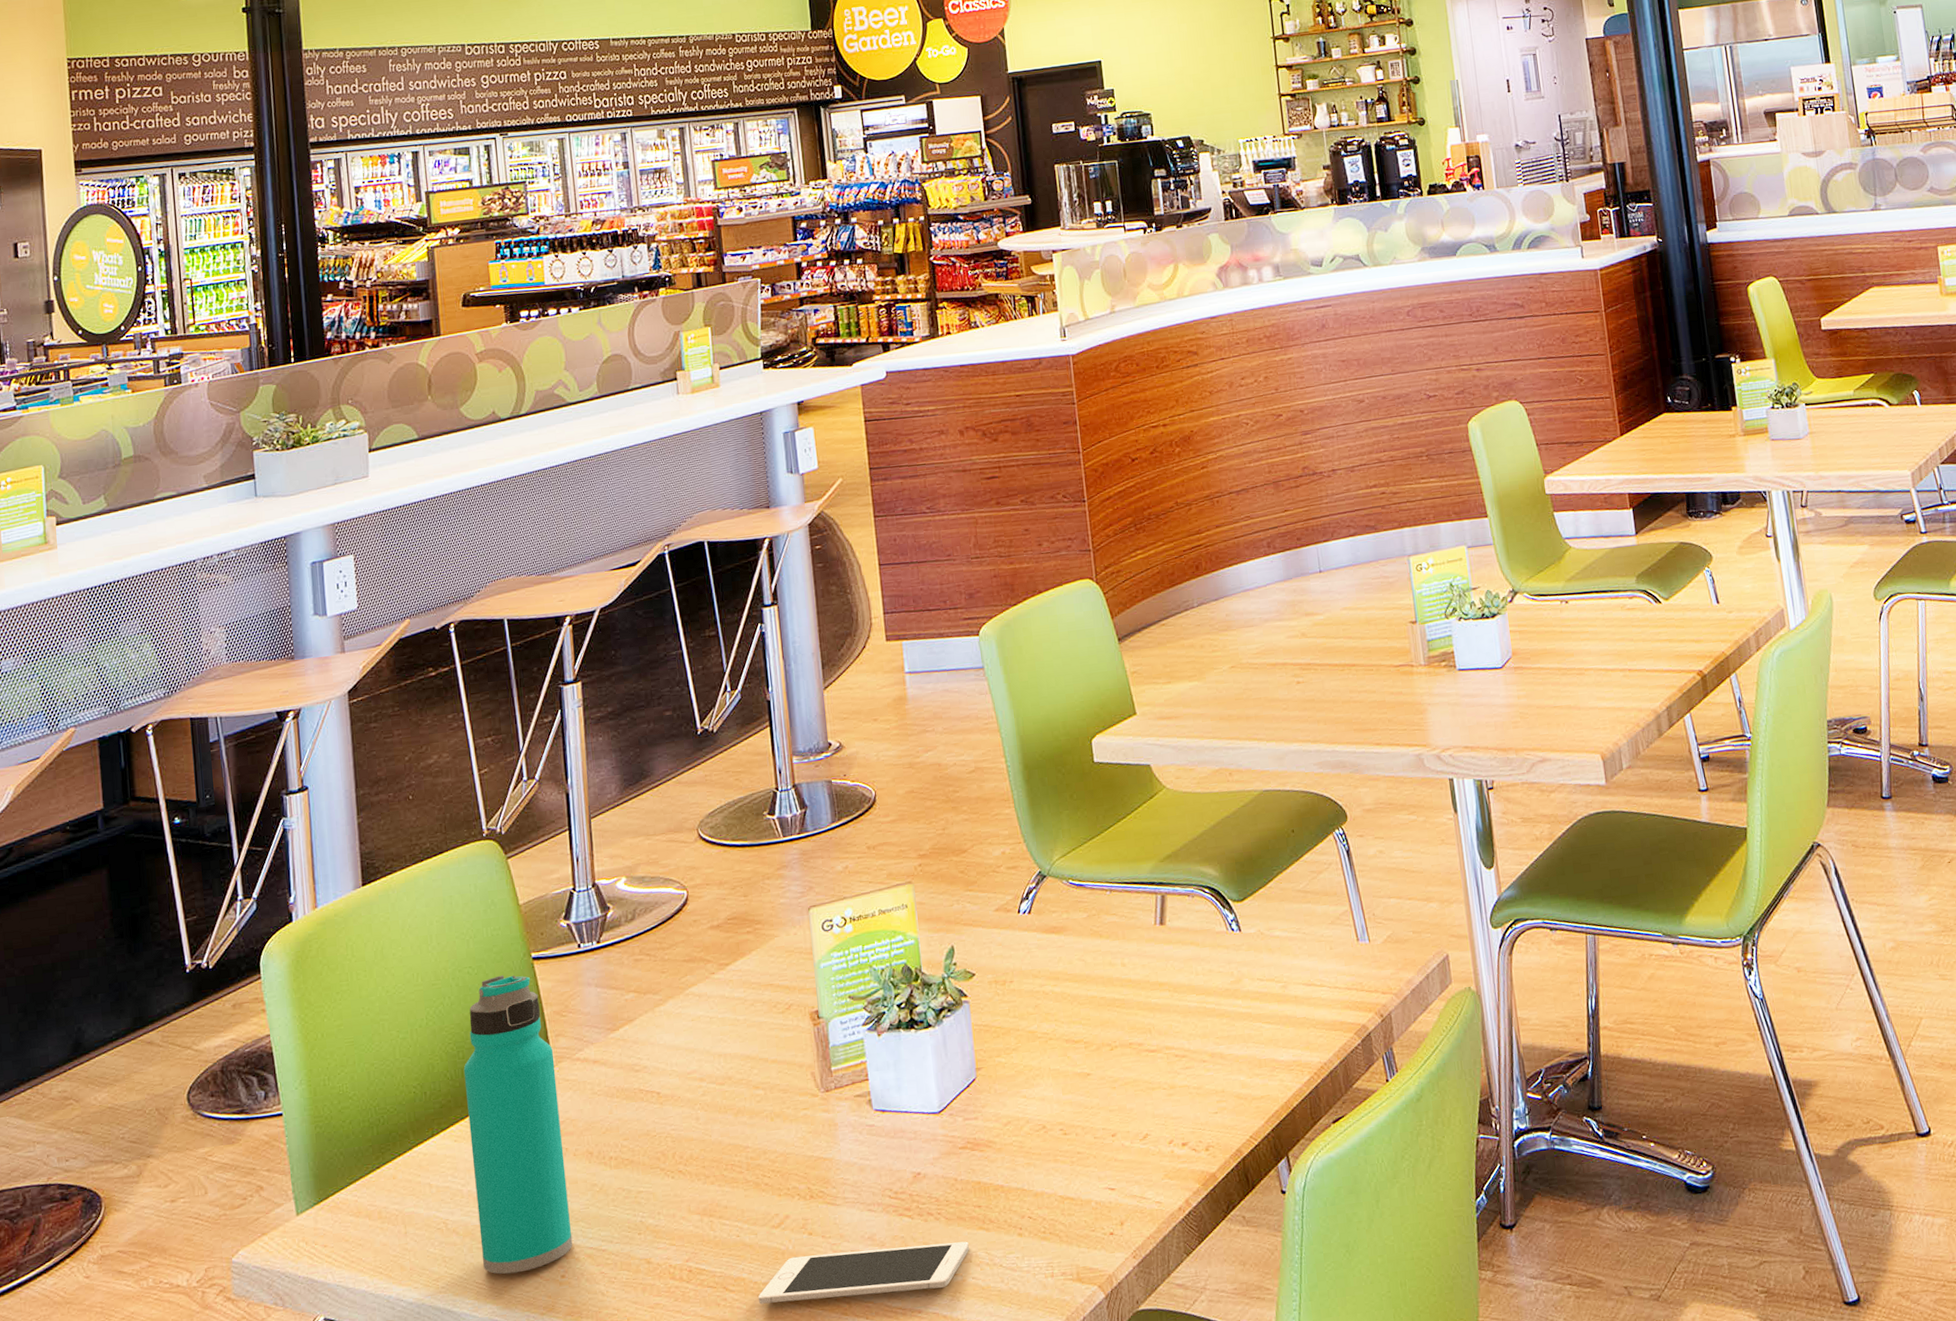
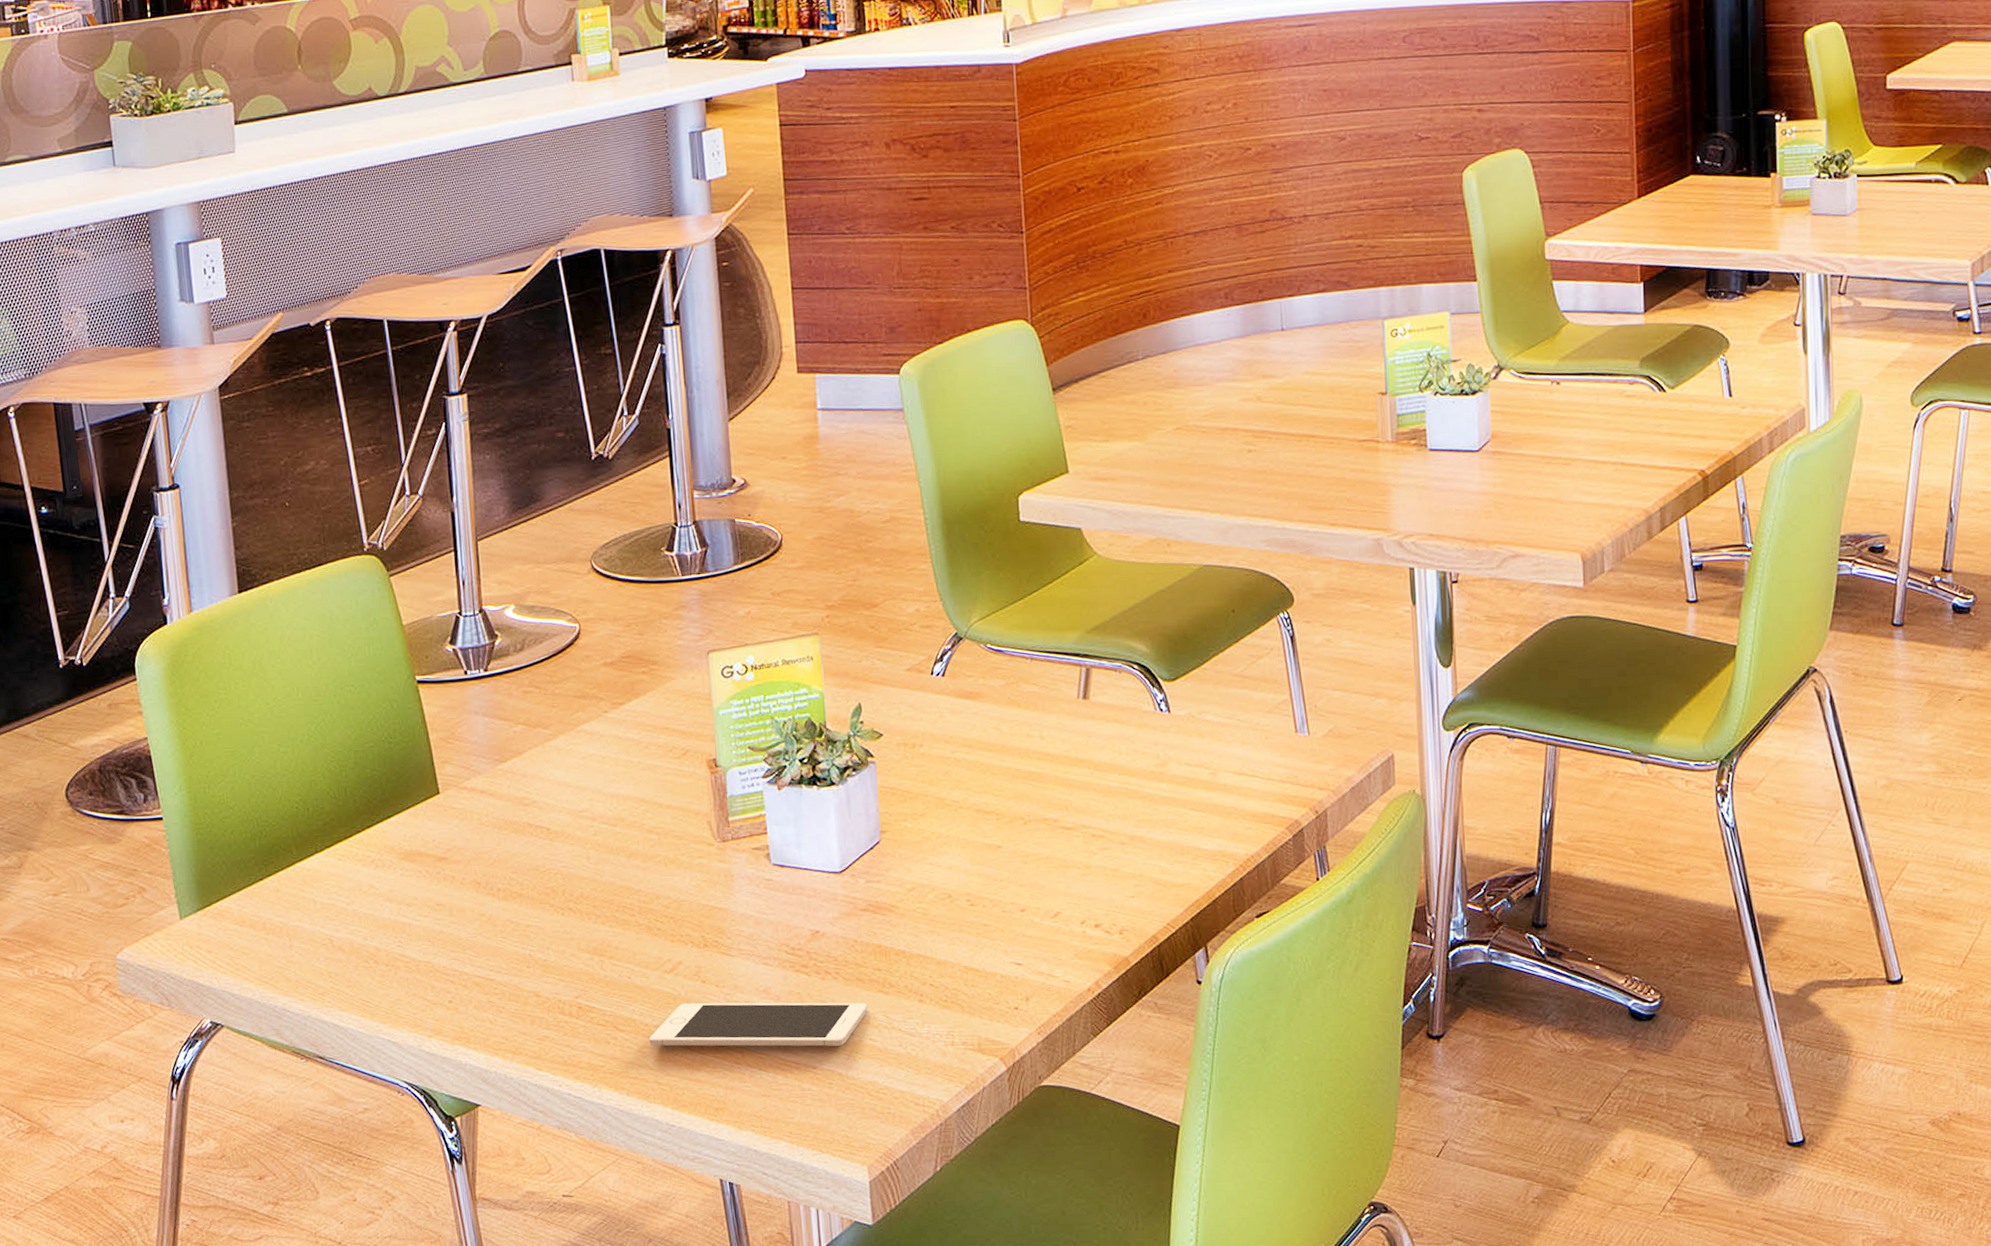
water bottle: present [463,975,573,1275] -> none [346,696,461,995]

